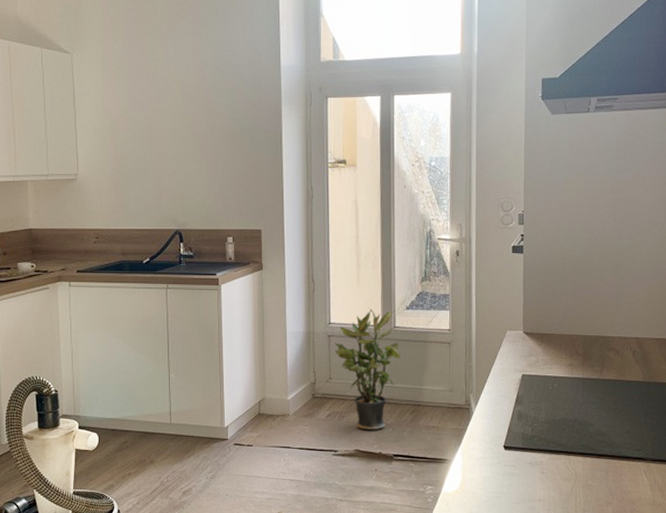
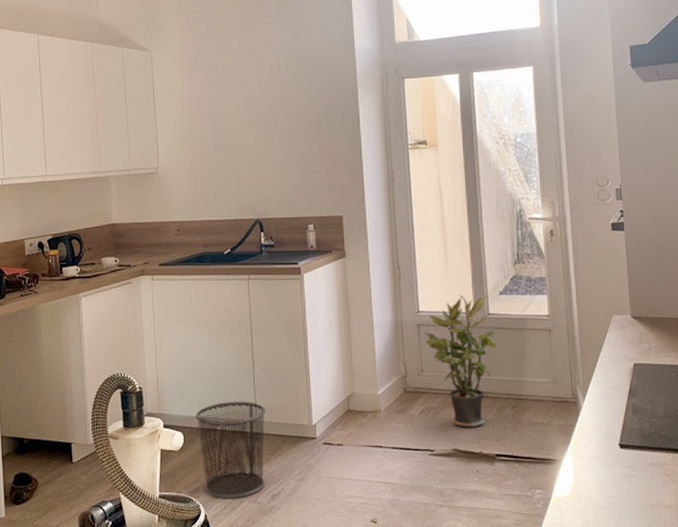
trash can: none [110,404,181,495] -> present [195,401,266,498]

